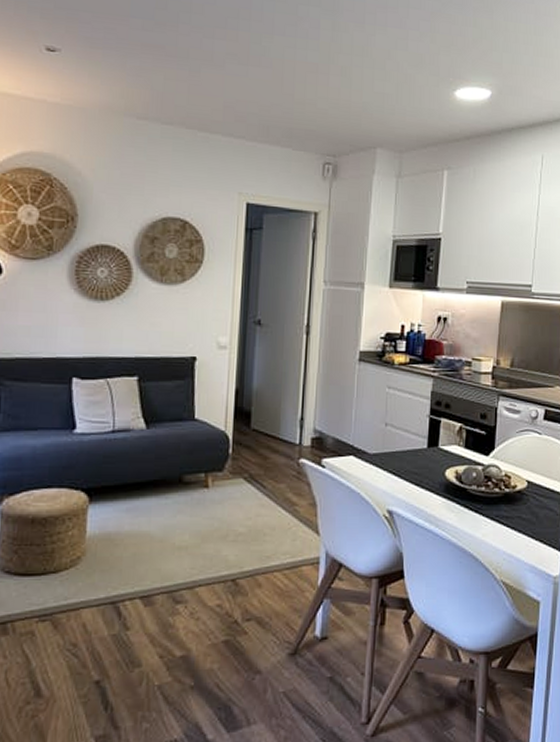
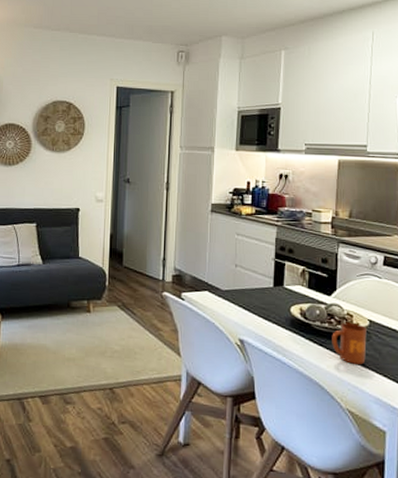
mug: none [488,484,524,530] -> present [332,322,367,365]

